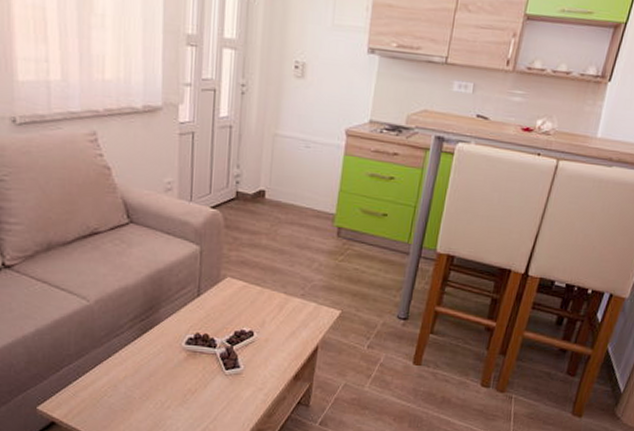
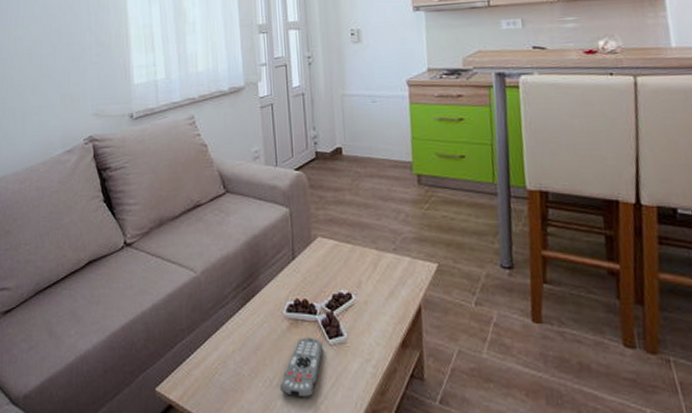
remote control: none [170,368,219,418] -> present [279,338,323,398]

